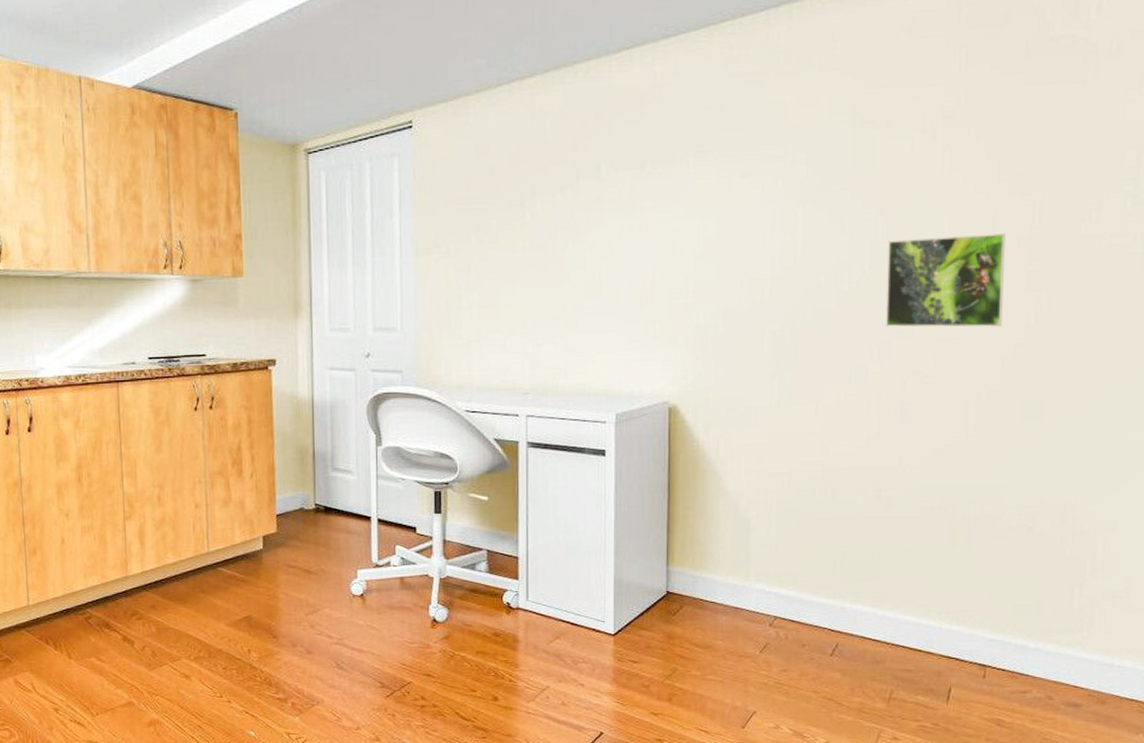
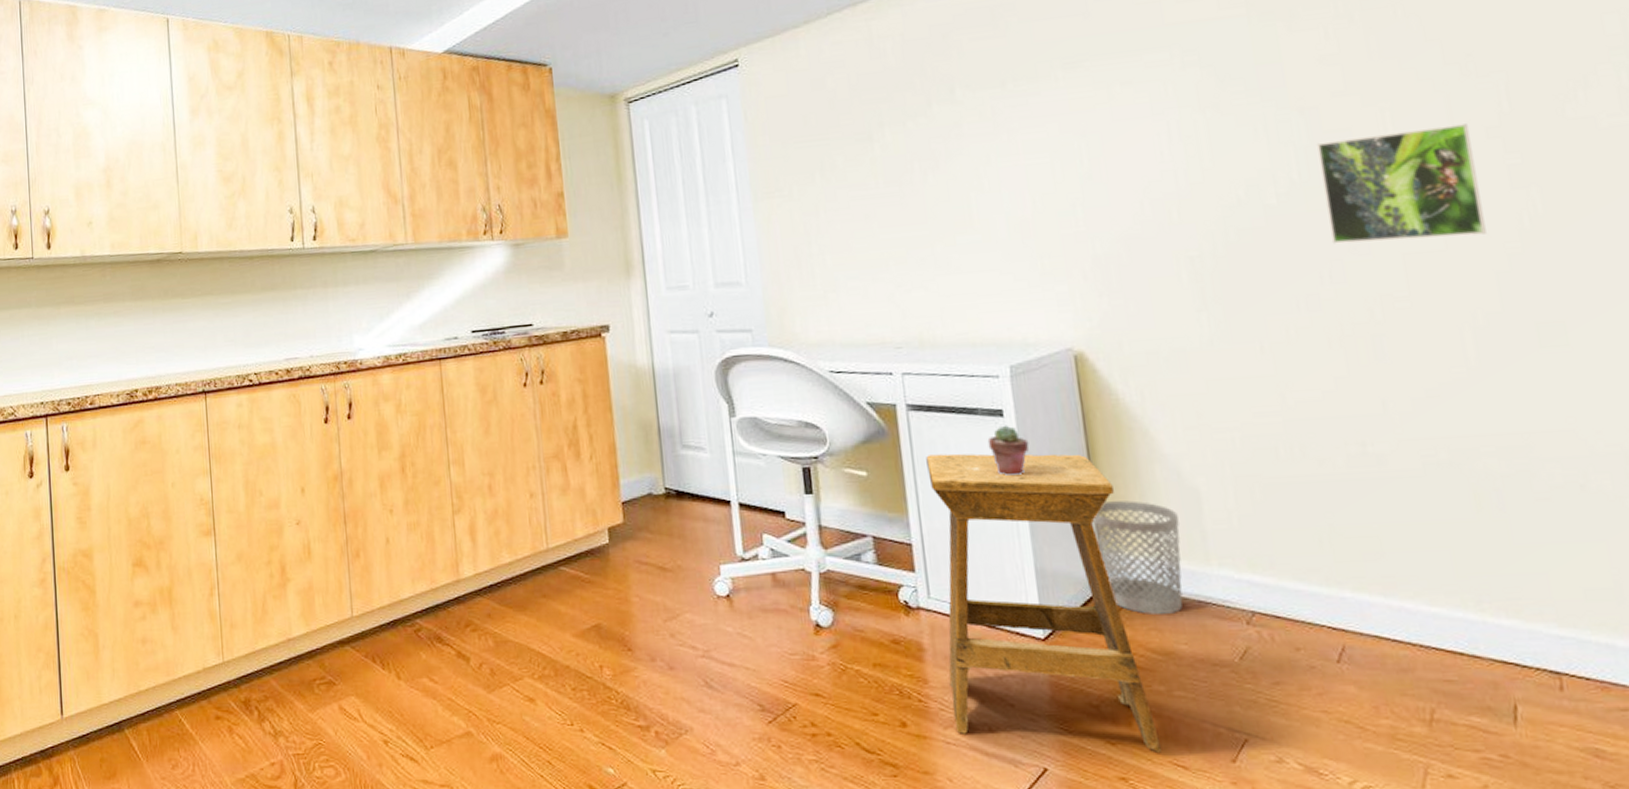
stool: none [536,484,692,721] -> present [926,453,1163,752]
potted succulent: none [590,463,623,505] -> present [987,425,1029,477]
wastebasket: none [664,528,731,618] -> present [1092,500,1183,616]

